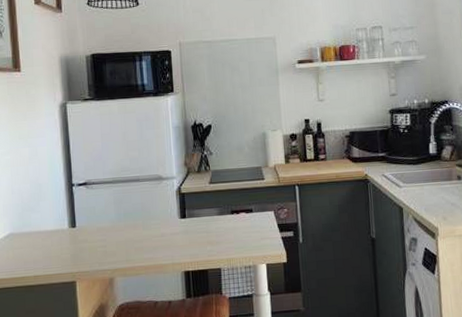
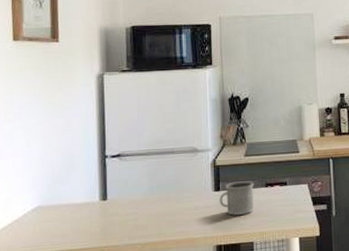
mug: none [185,208,220,242] -> present [219,181,254,215]

